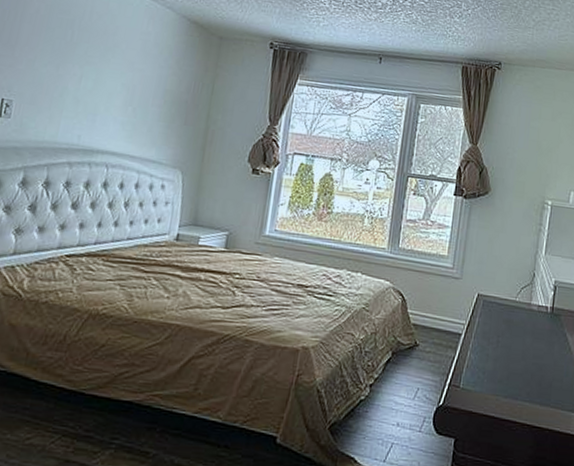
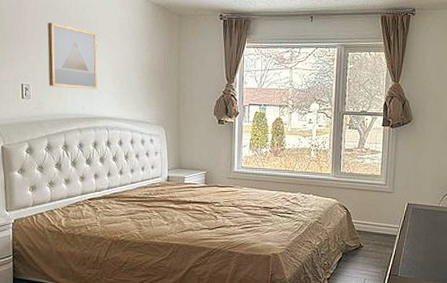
wall art: none [38,27,113,116] -> present [47,23,98,90]

